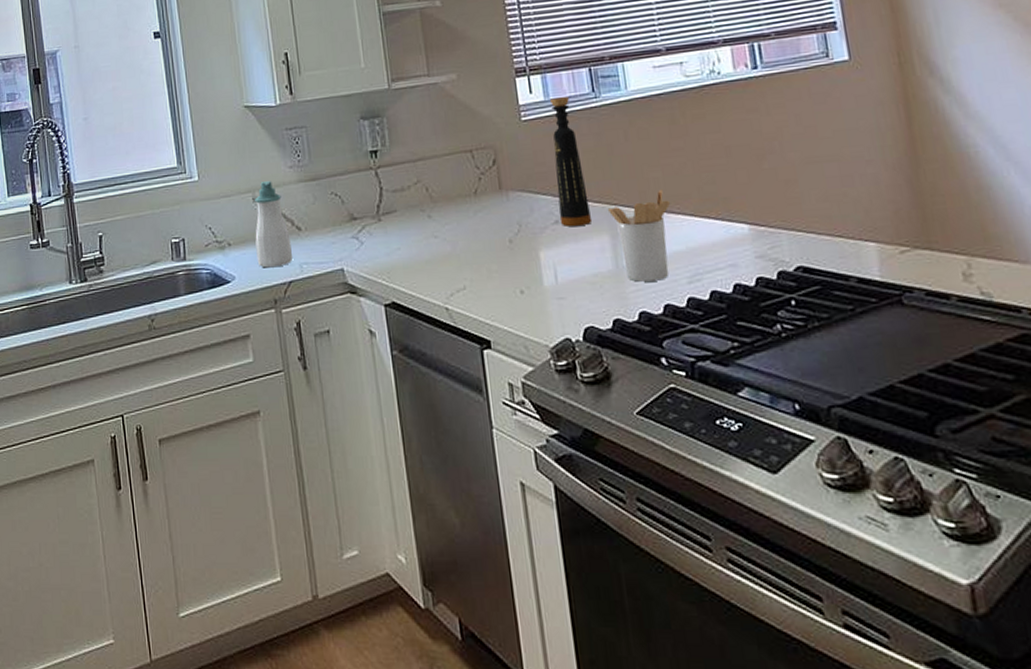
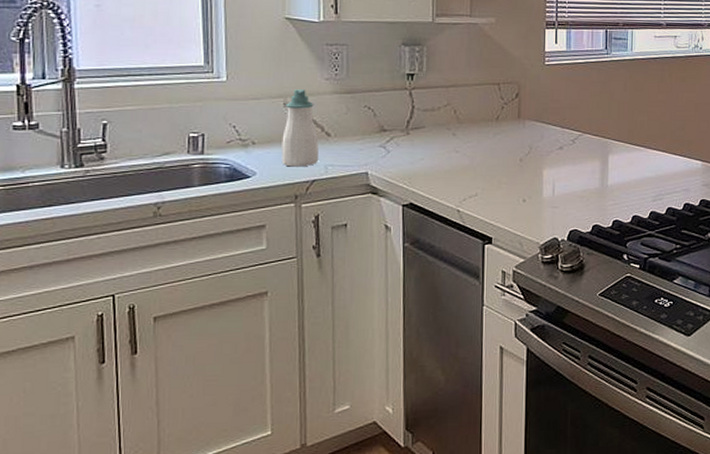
bottle: present [550,97,591,226] -> none [563,50,589,152]
utensil holder: present [608,189,671,282] -> none [603,130,650,198]

